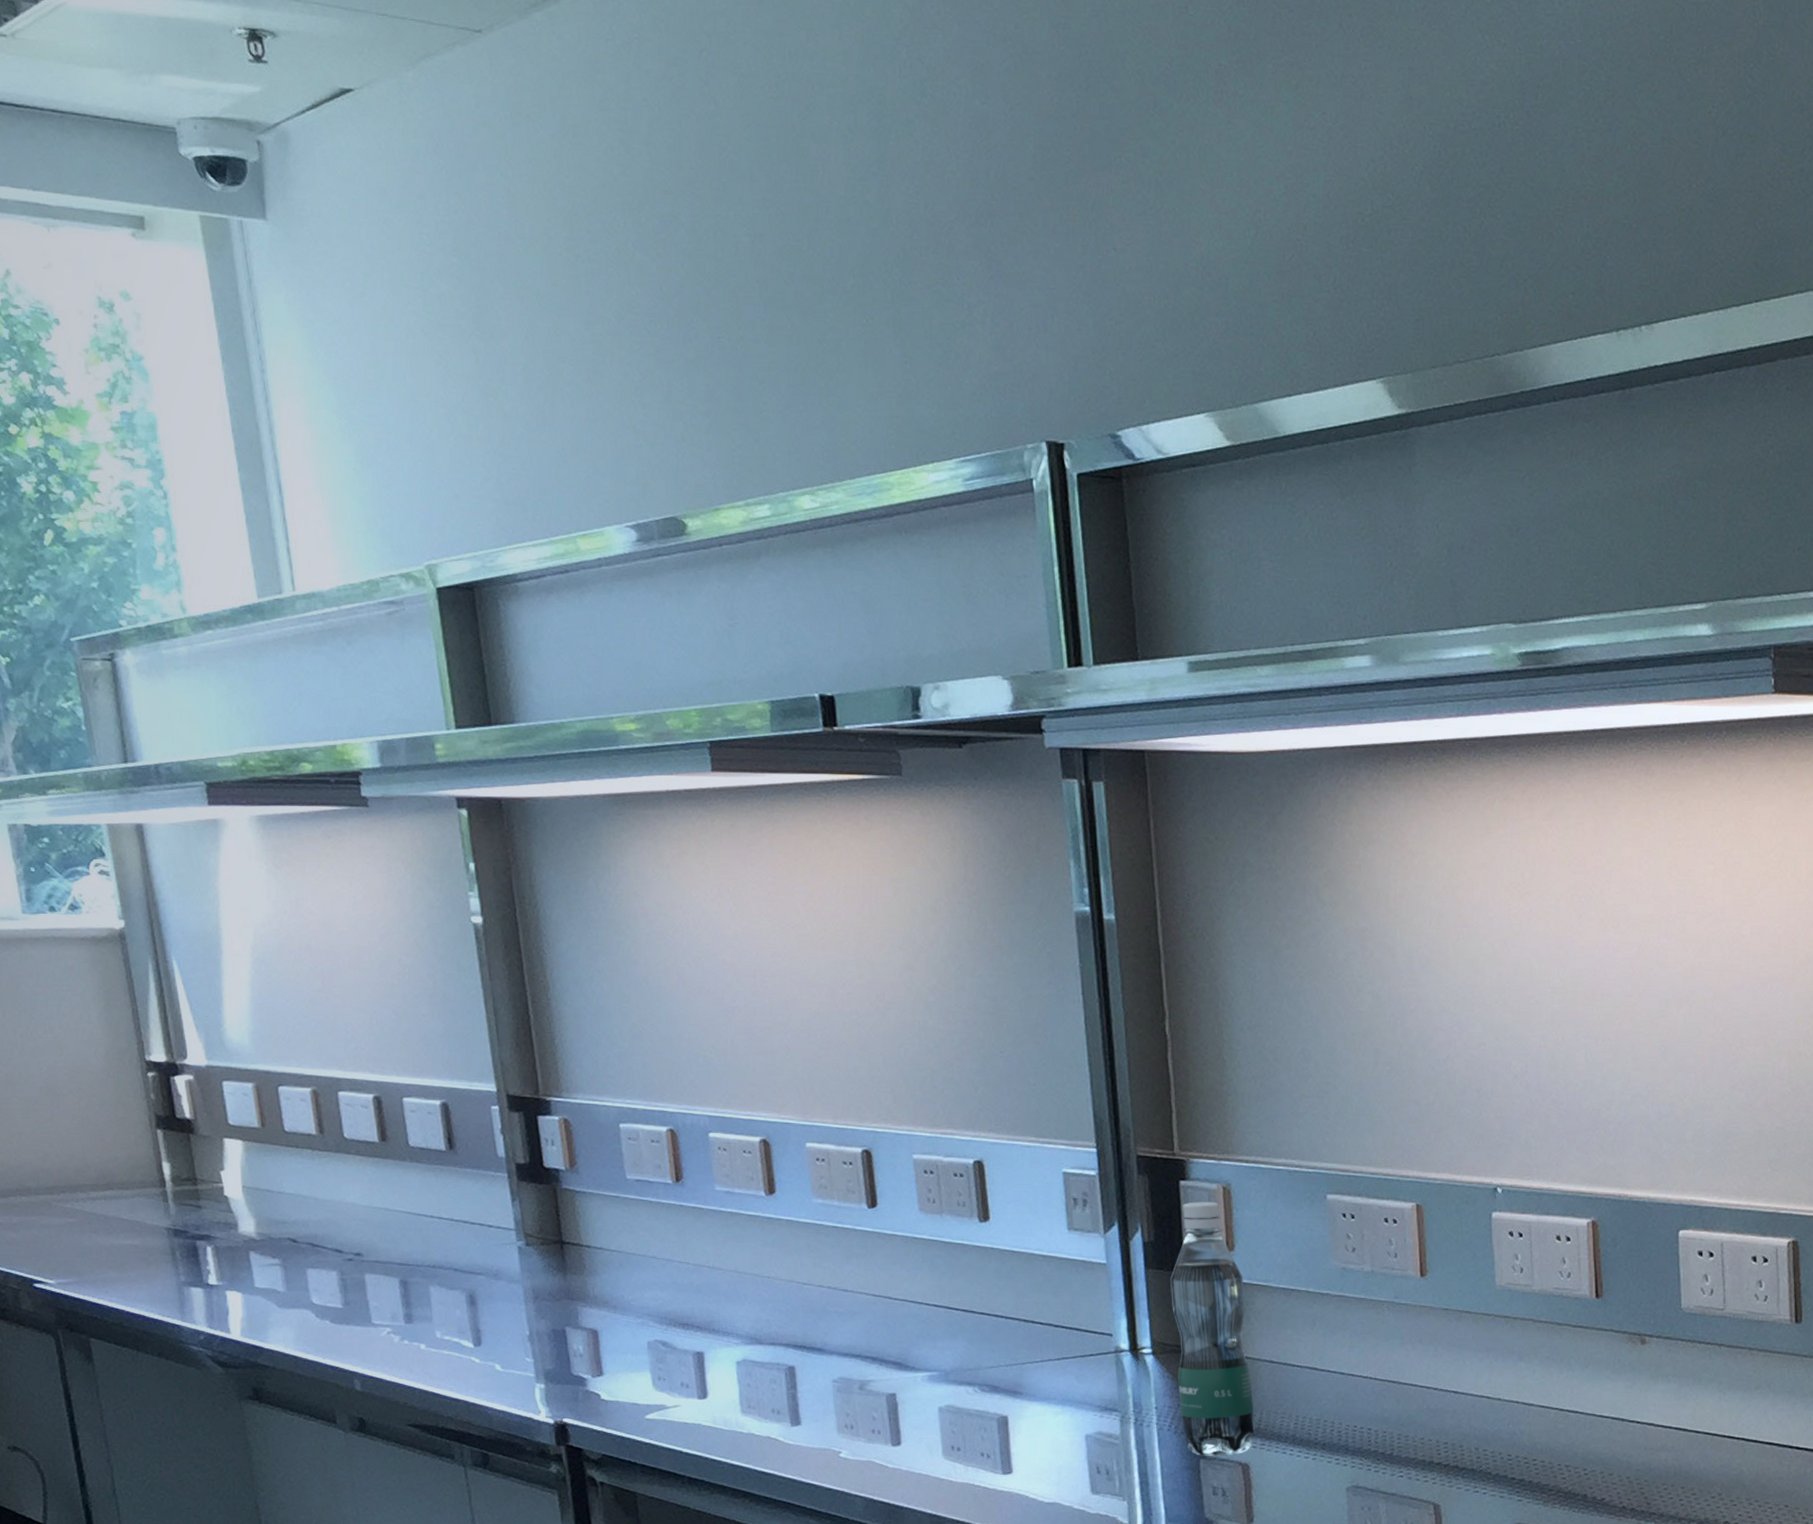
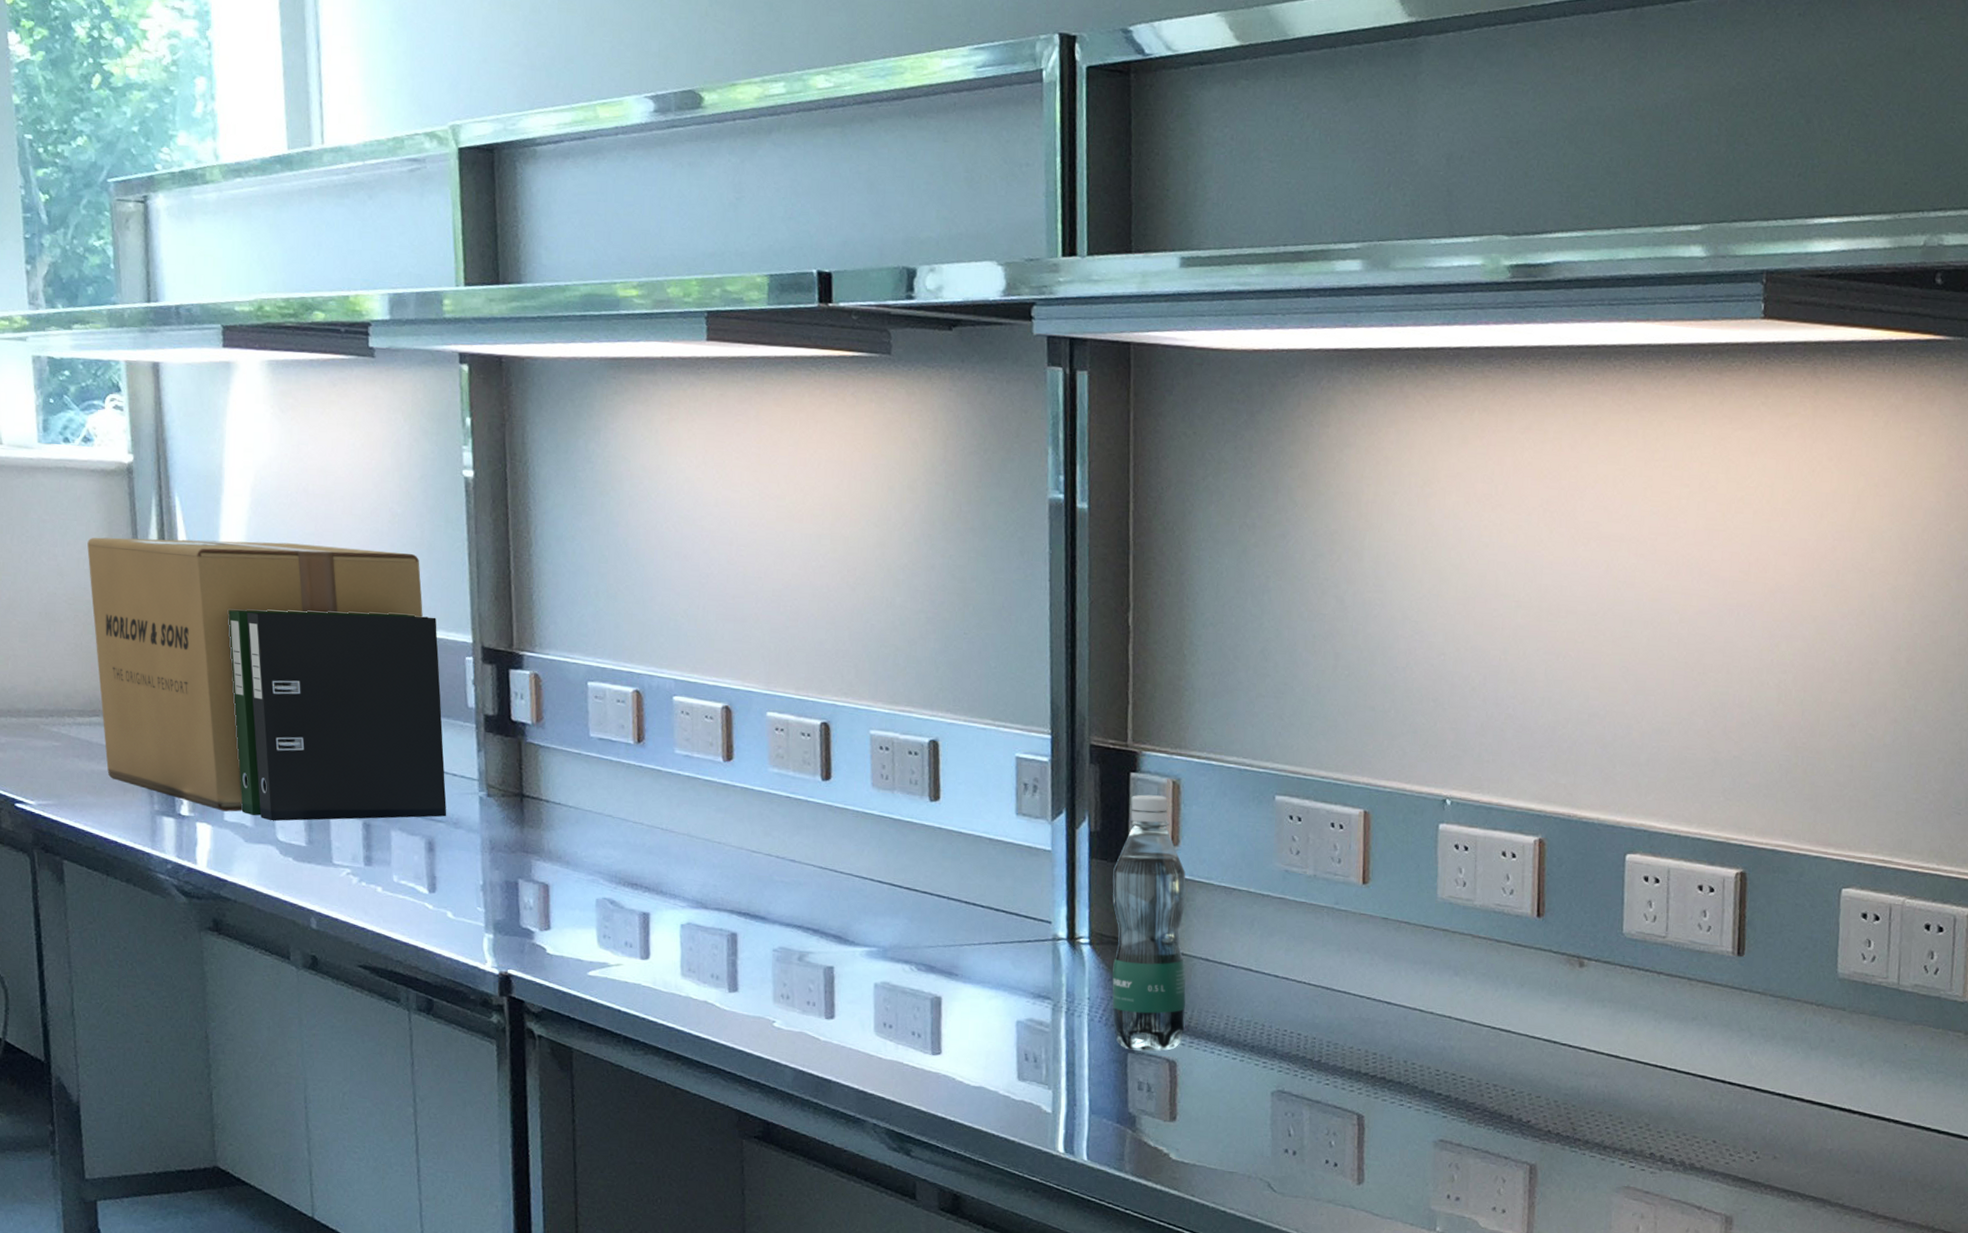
box: none [84,1001,443,1278] -> present [87,537,423,812]
binder: none [239,1066,486,1285] -> present [228,609,447,822]

